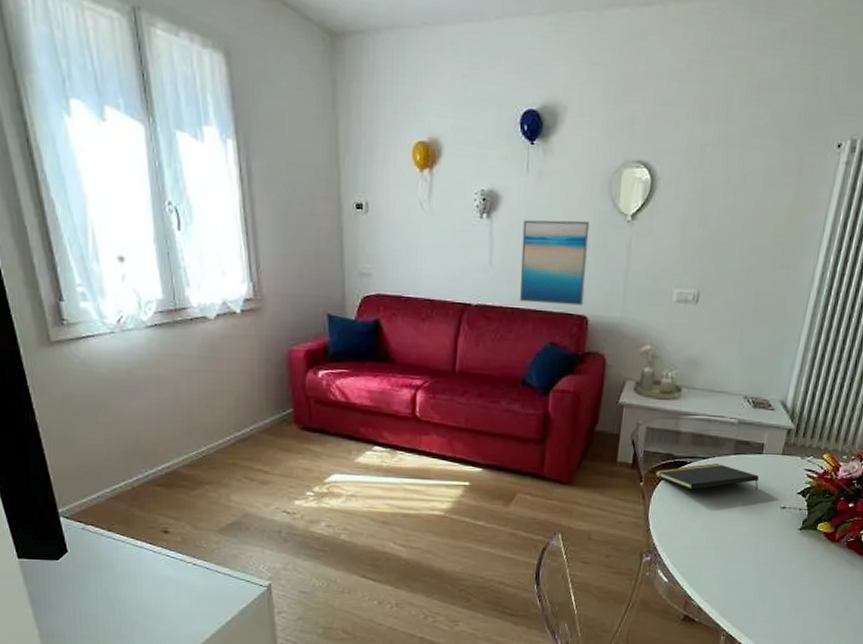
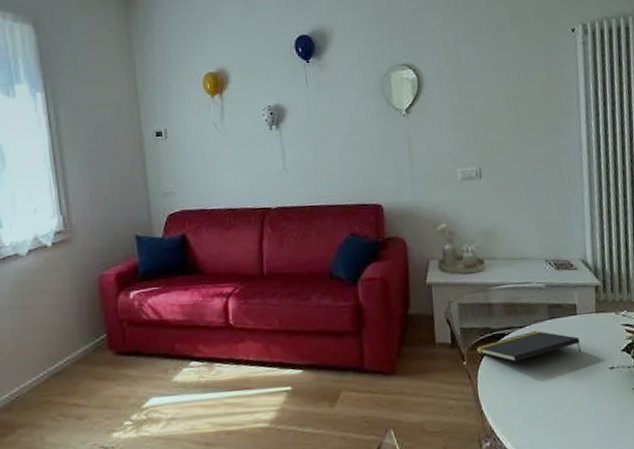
wall art: present [519,219,590,306] -> none [309,120,376,200]

